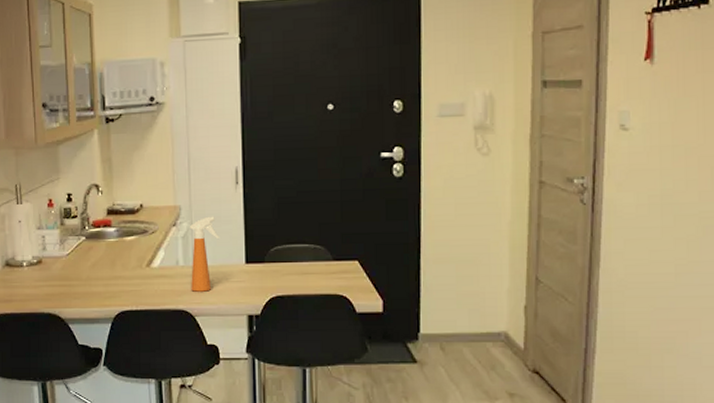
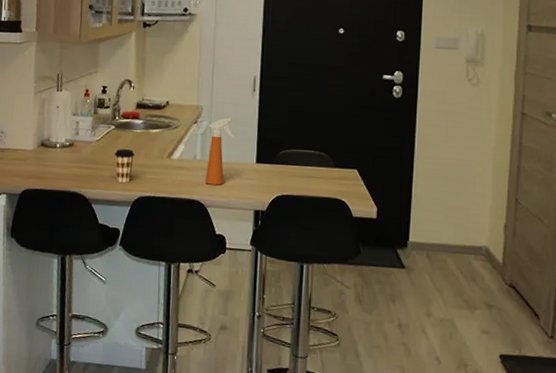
coffee cup: none [88,261,111,298] -> present [115,149,135,183]

